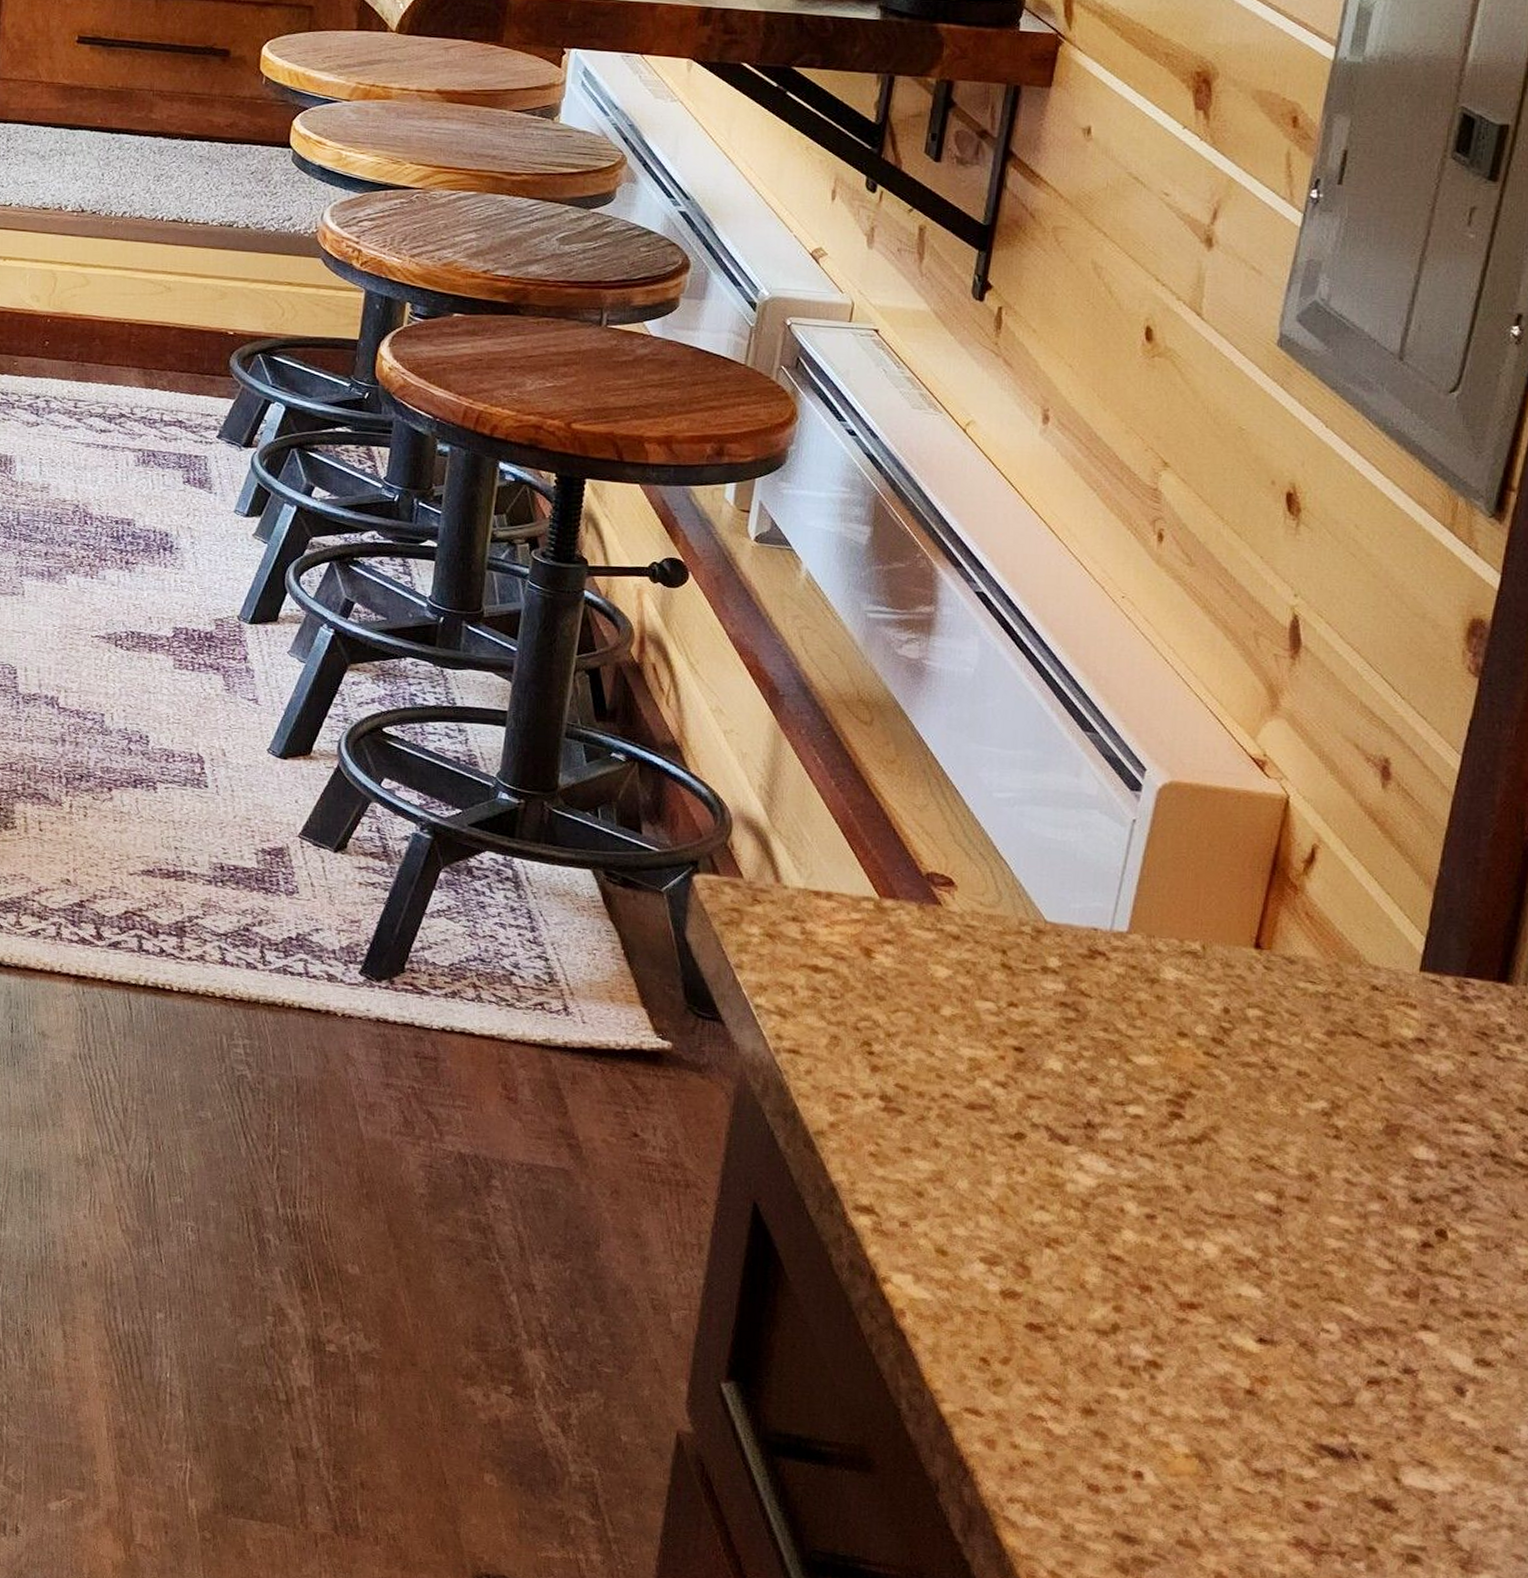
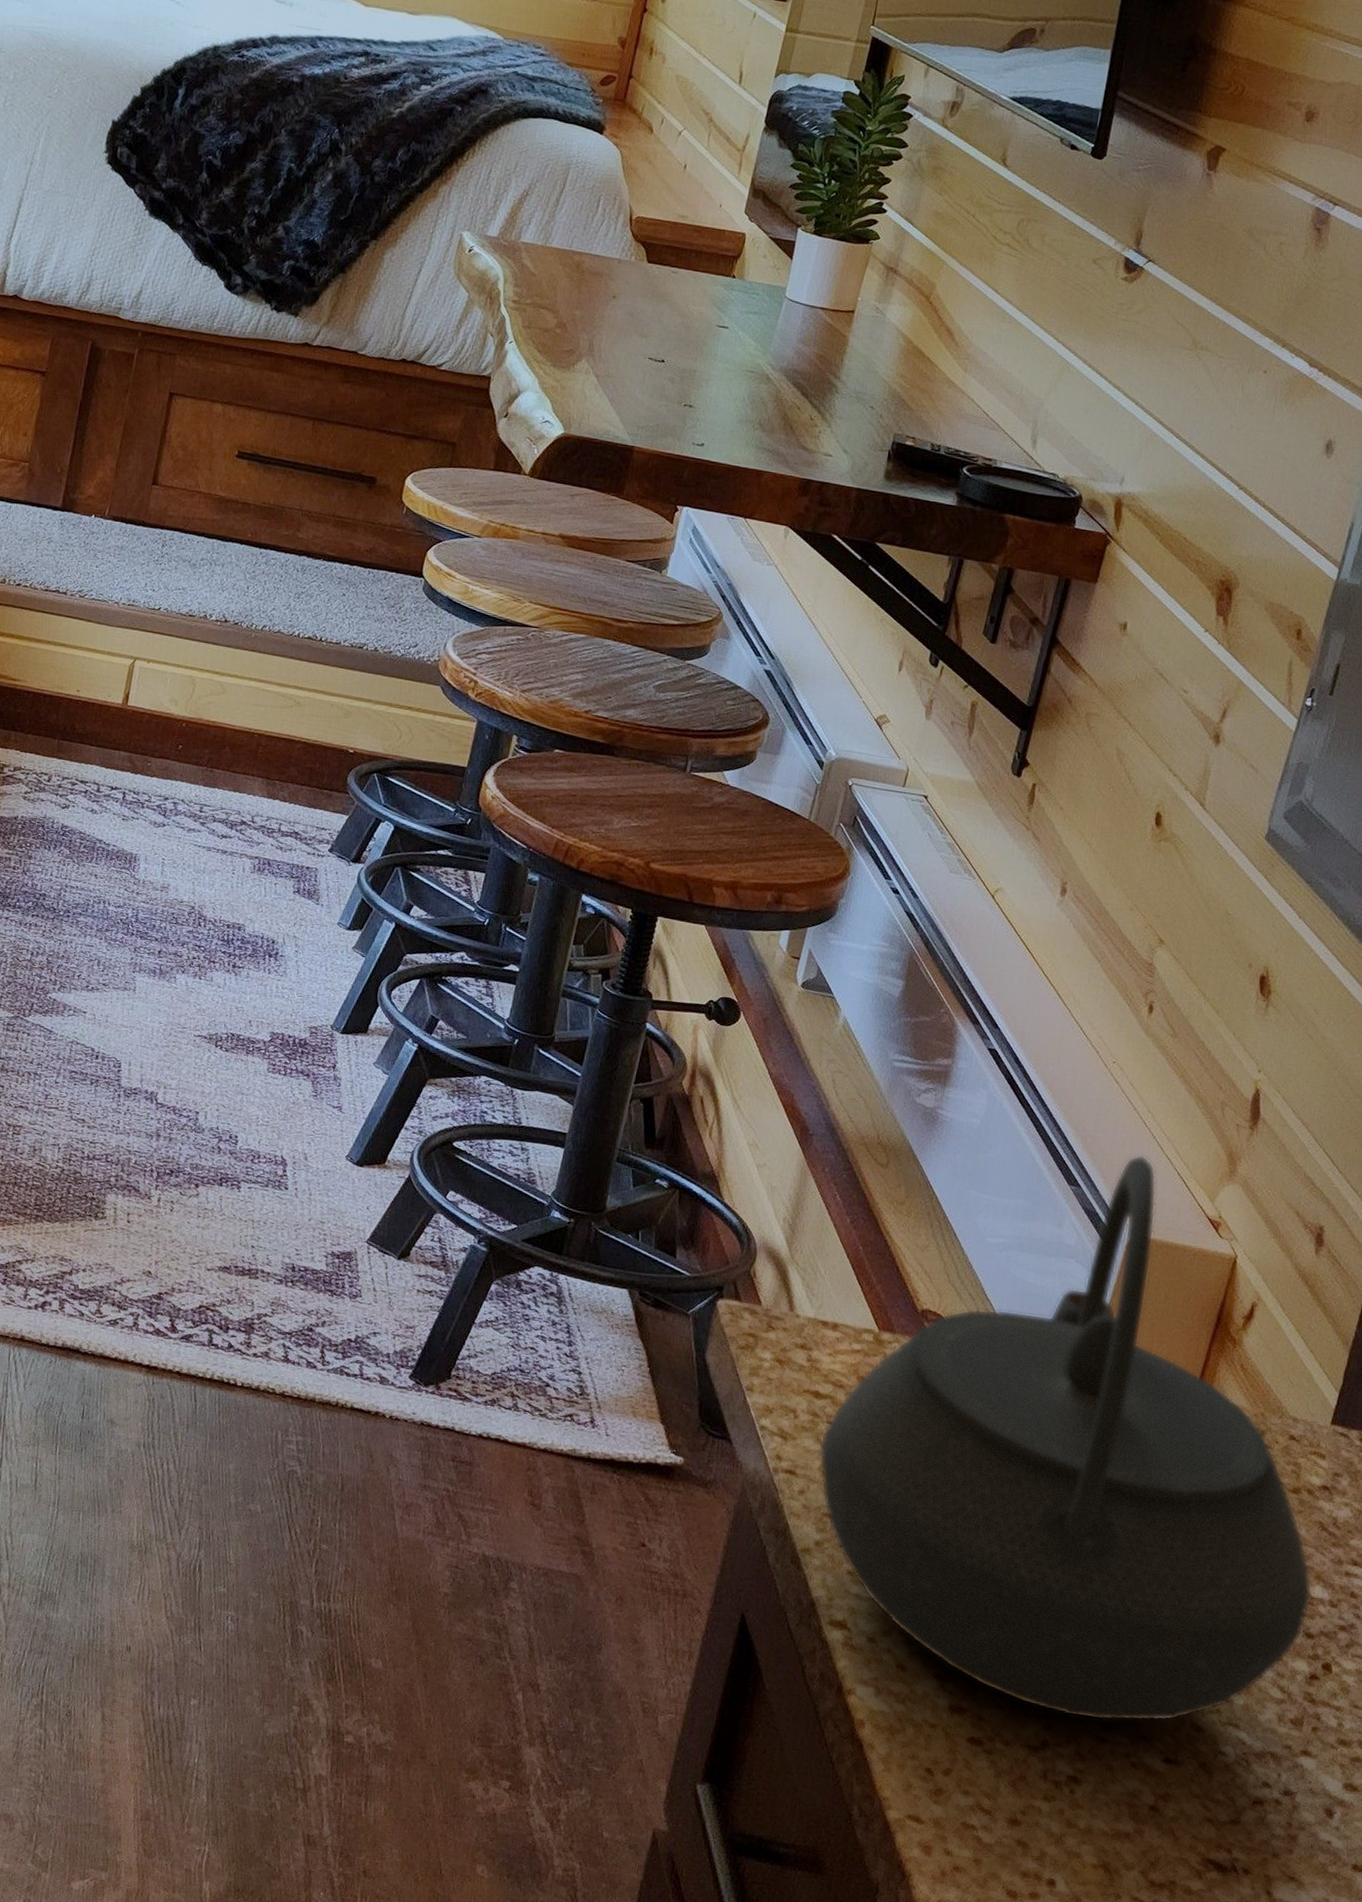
kettle: none [823,694,1415,1301] -> present [818,1154,1312,1722]

